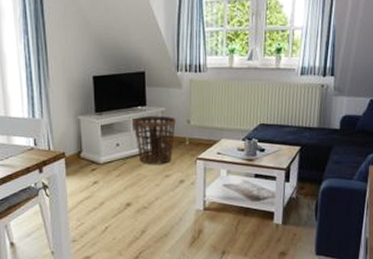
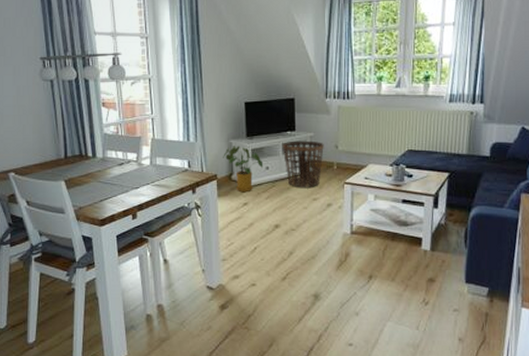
house plant: none [71,122,114,170] -> present [223,146,264,191]

